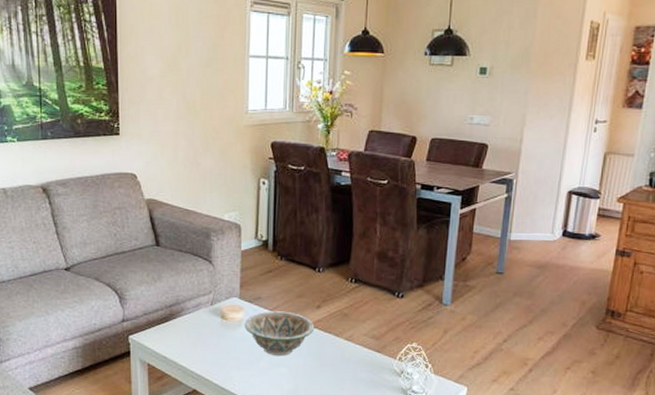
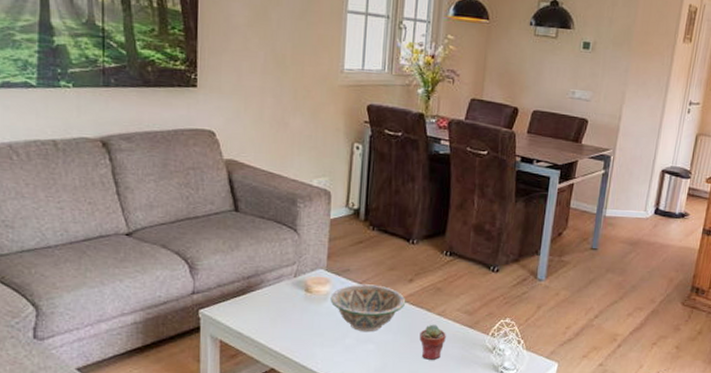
potted succulent: none [329,349,354,383] -> present [419,324,446,360]

